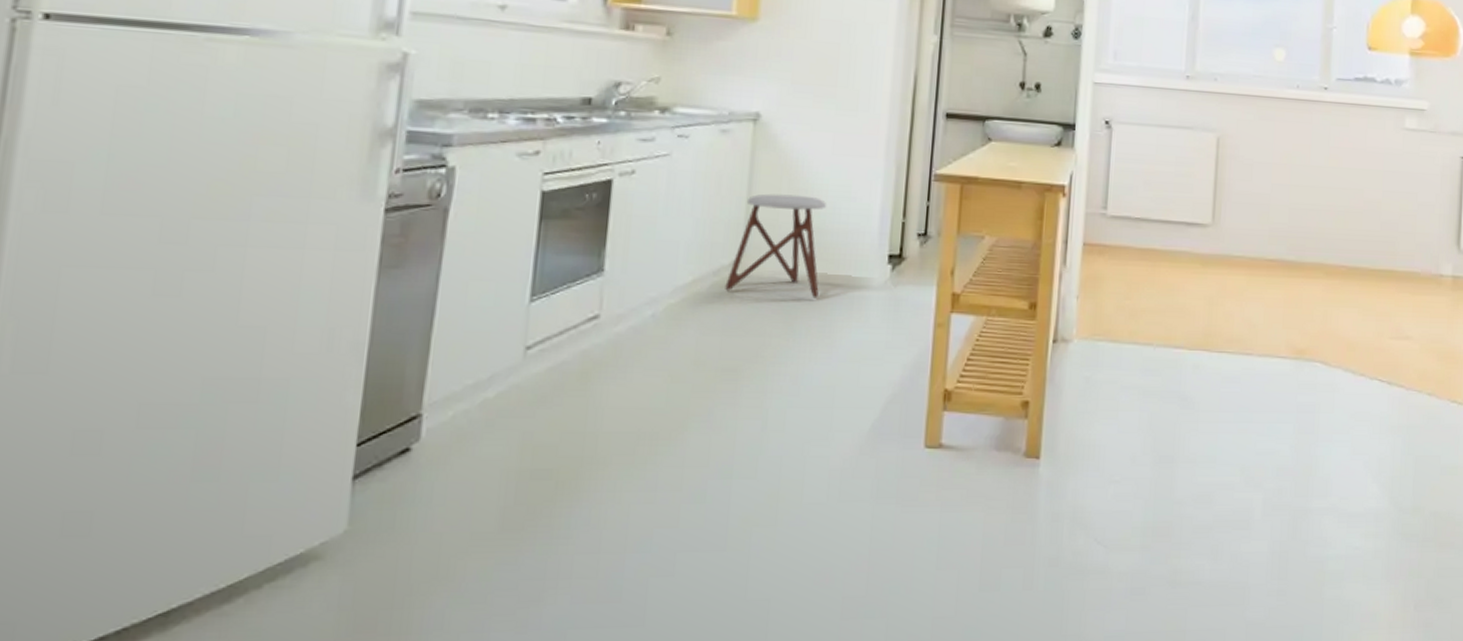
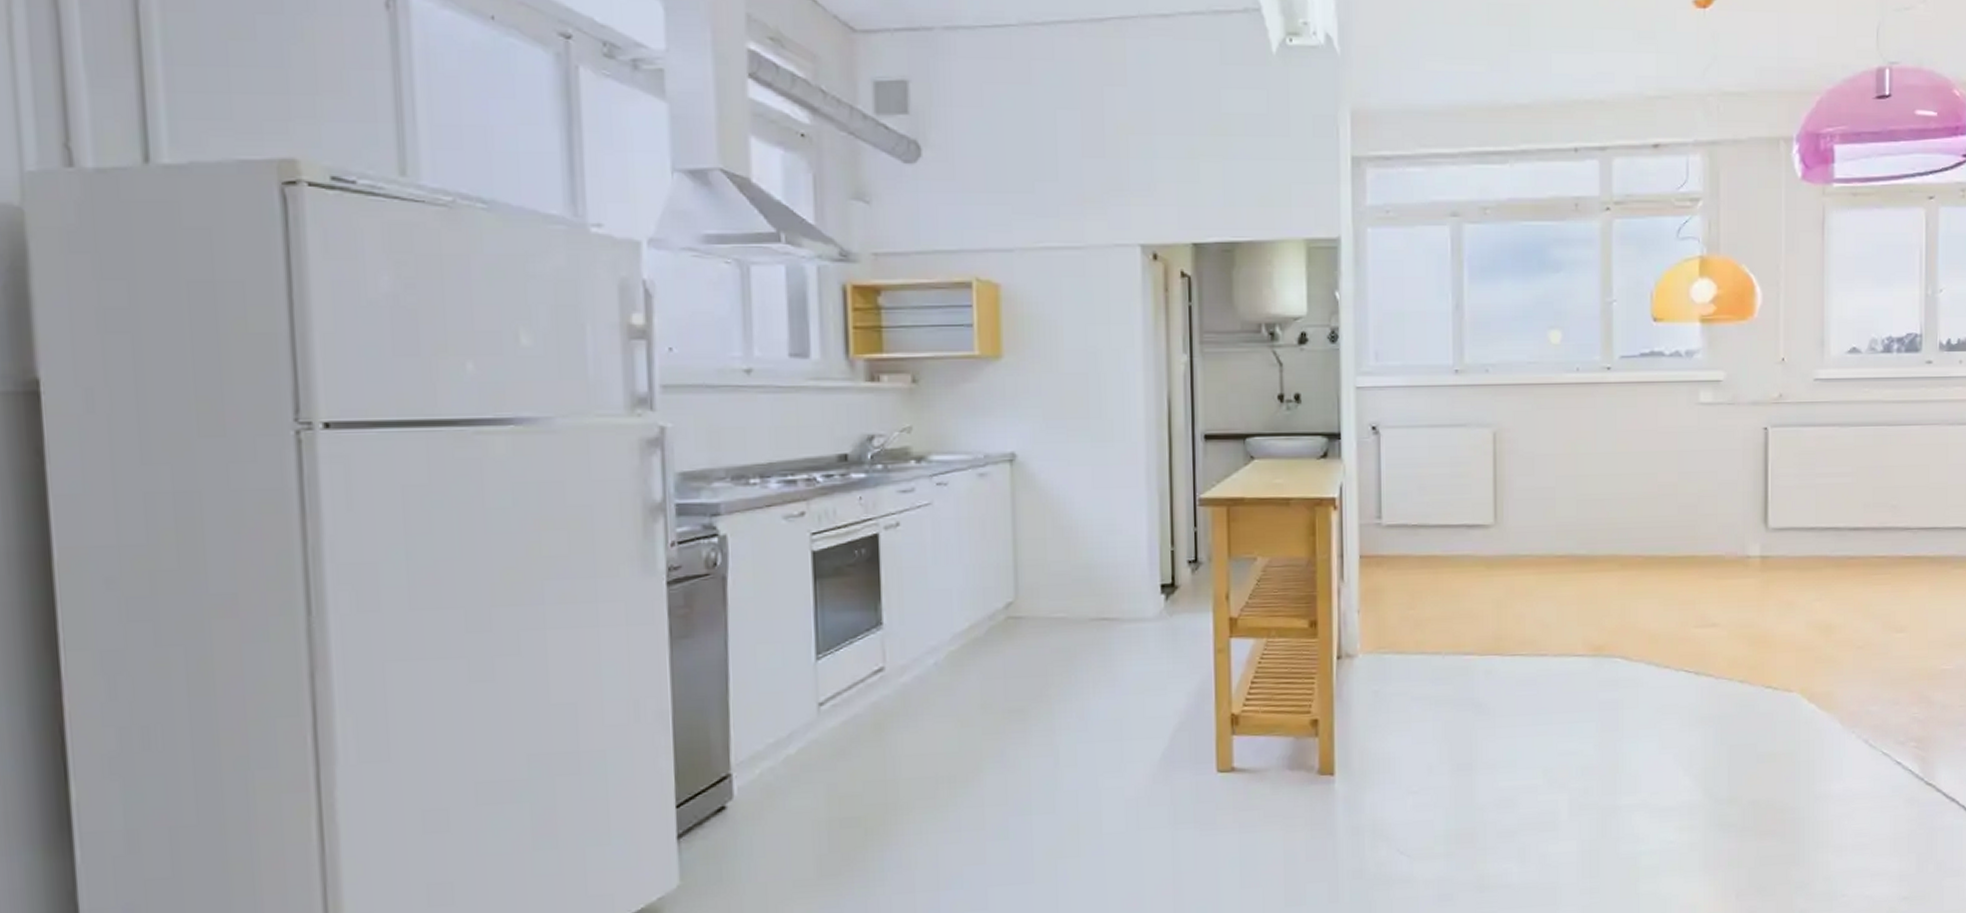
stool: present [725,193,827,298] -> none [1002,532,1095,634]

